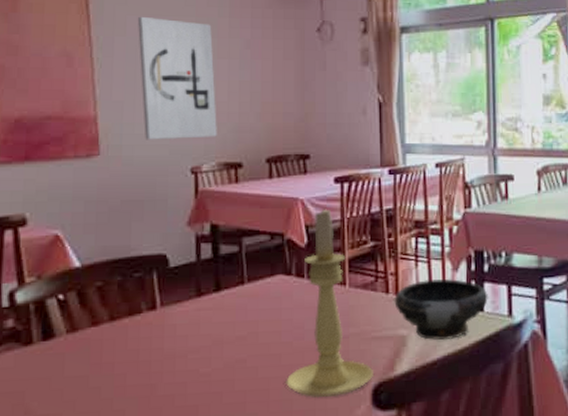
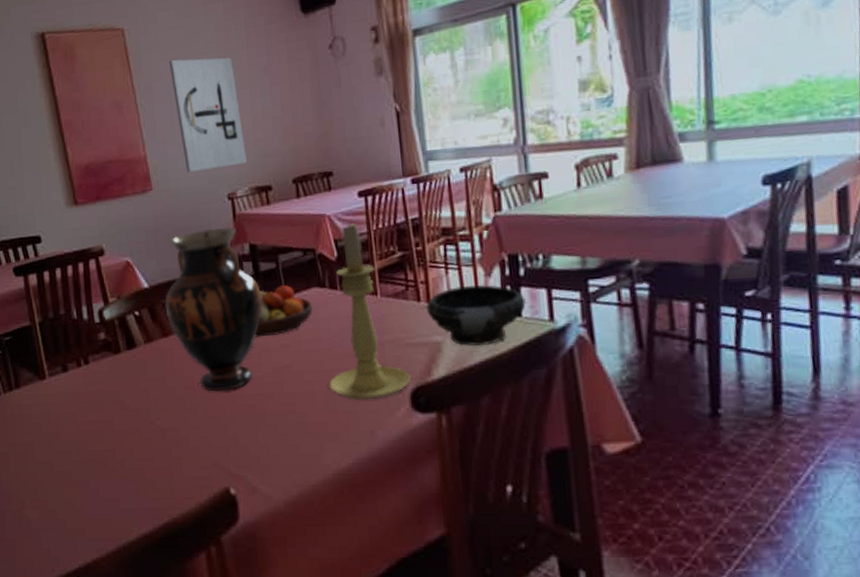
vase: none [99,203,219,391] -> present [165,227,262,392]
fruit bowl: none [206,270,276,328] -> present [255,284,313,337]

